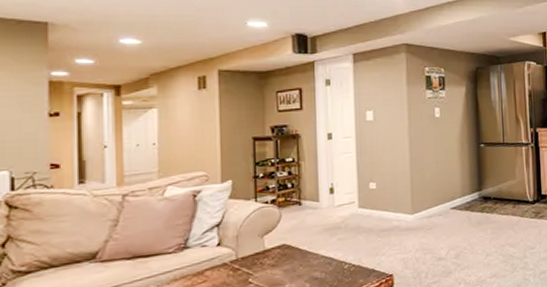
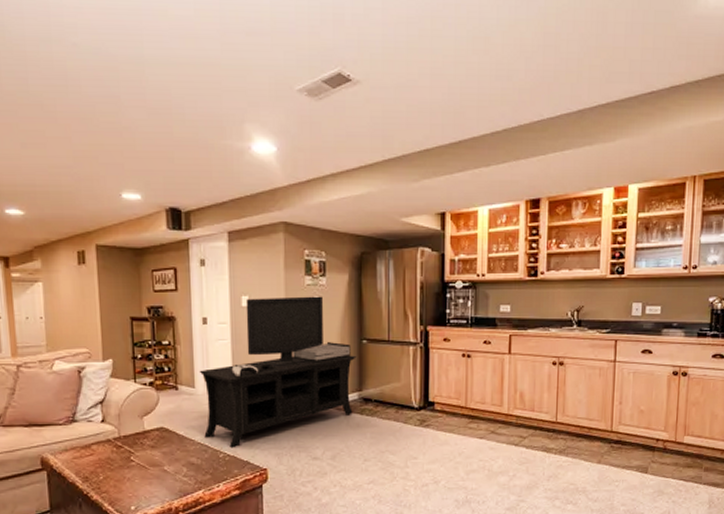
media console: none [323,107,475,258] -> present [199,296,357,448]

